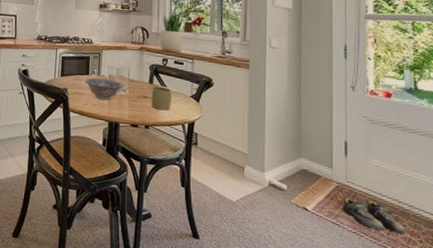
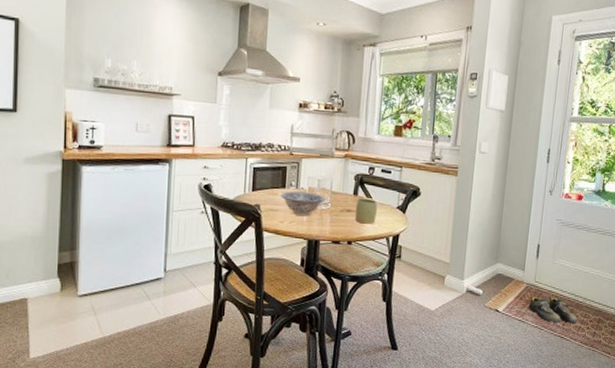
dish rack: none [91,21,133,50] -> present [288,124,337,158]
planter: present [160,11,184,53] -> none [367,112,393,160]

